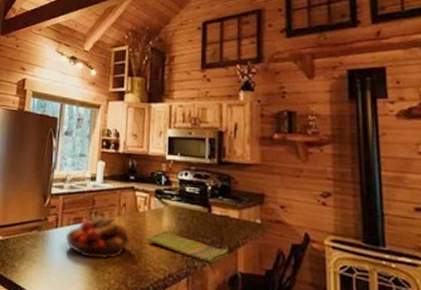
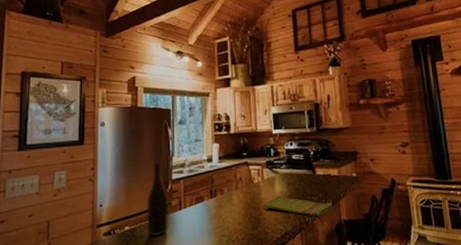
wine bottle: none [20,173,45,253] -> present [147,163,169,237]
fruit bowl: present [65,213,131,260] -> none [189,191,249,232]

